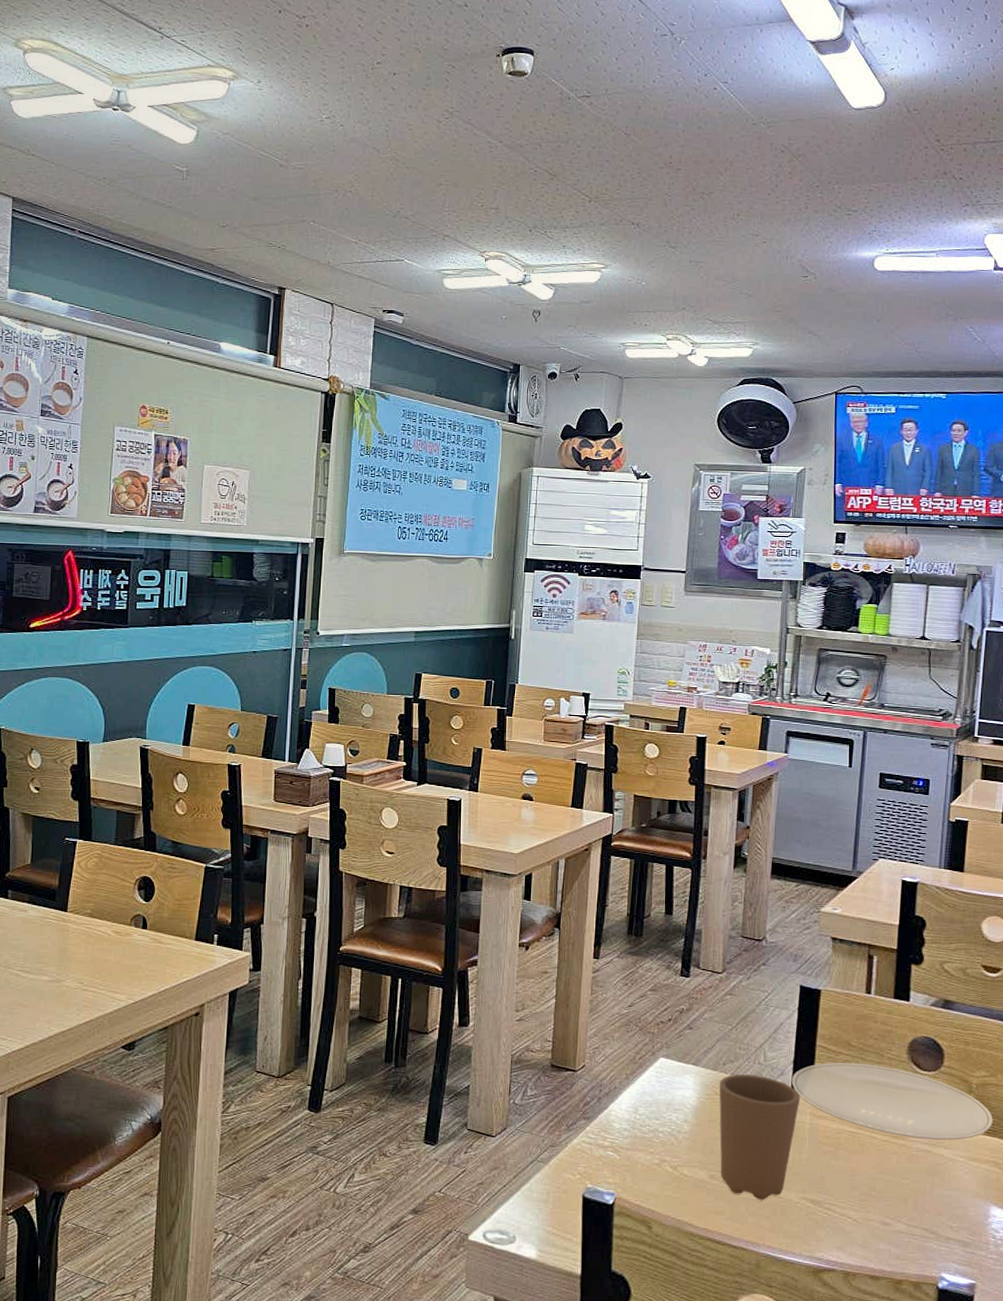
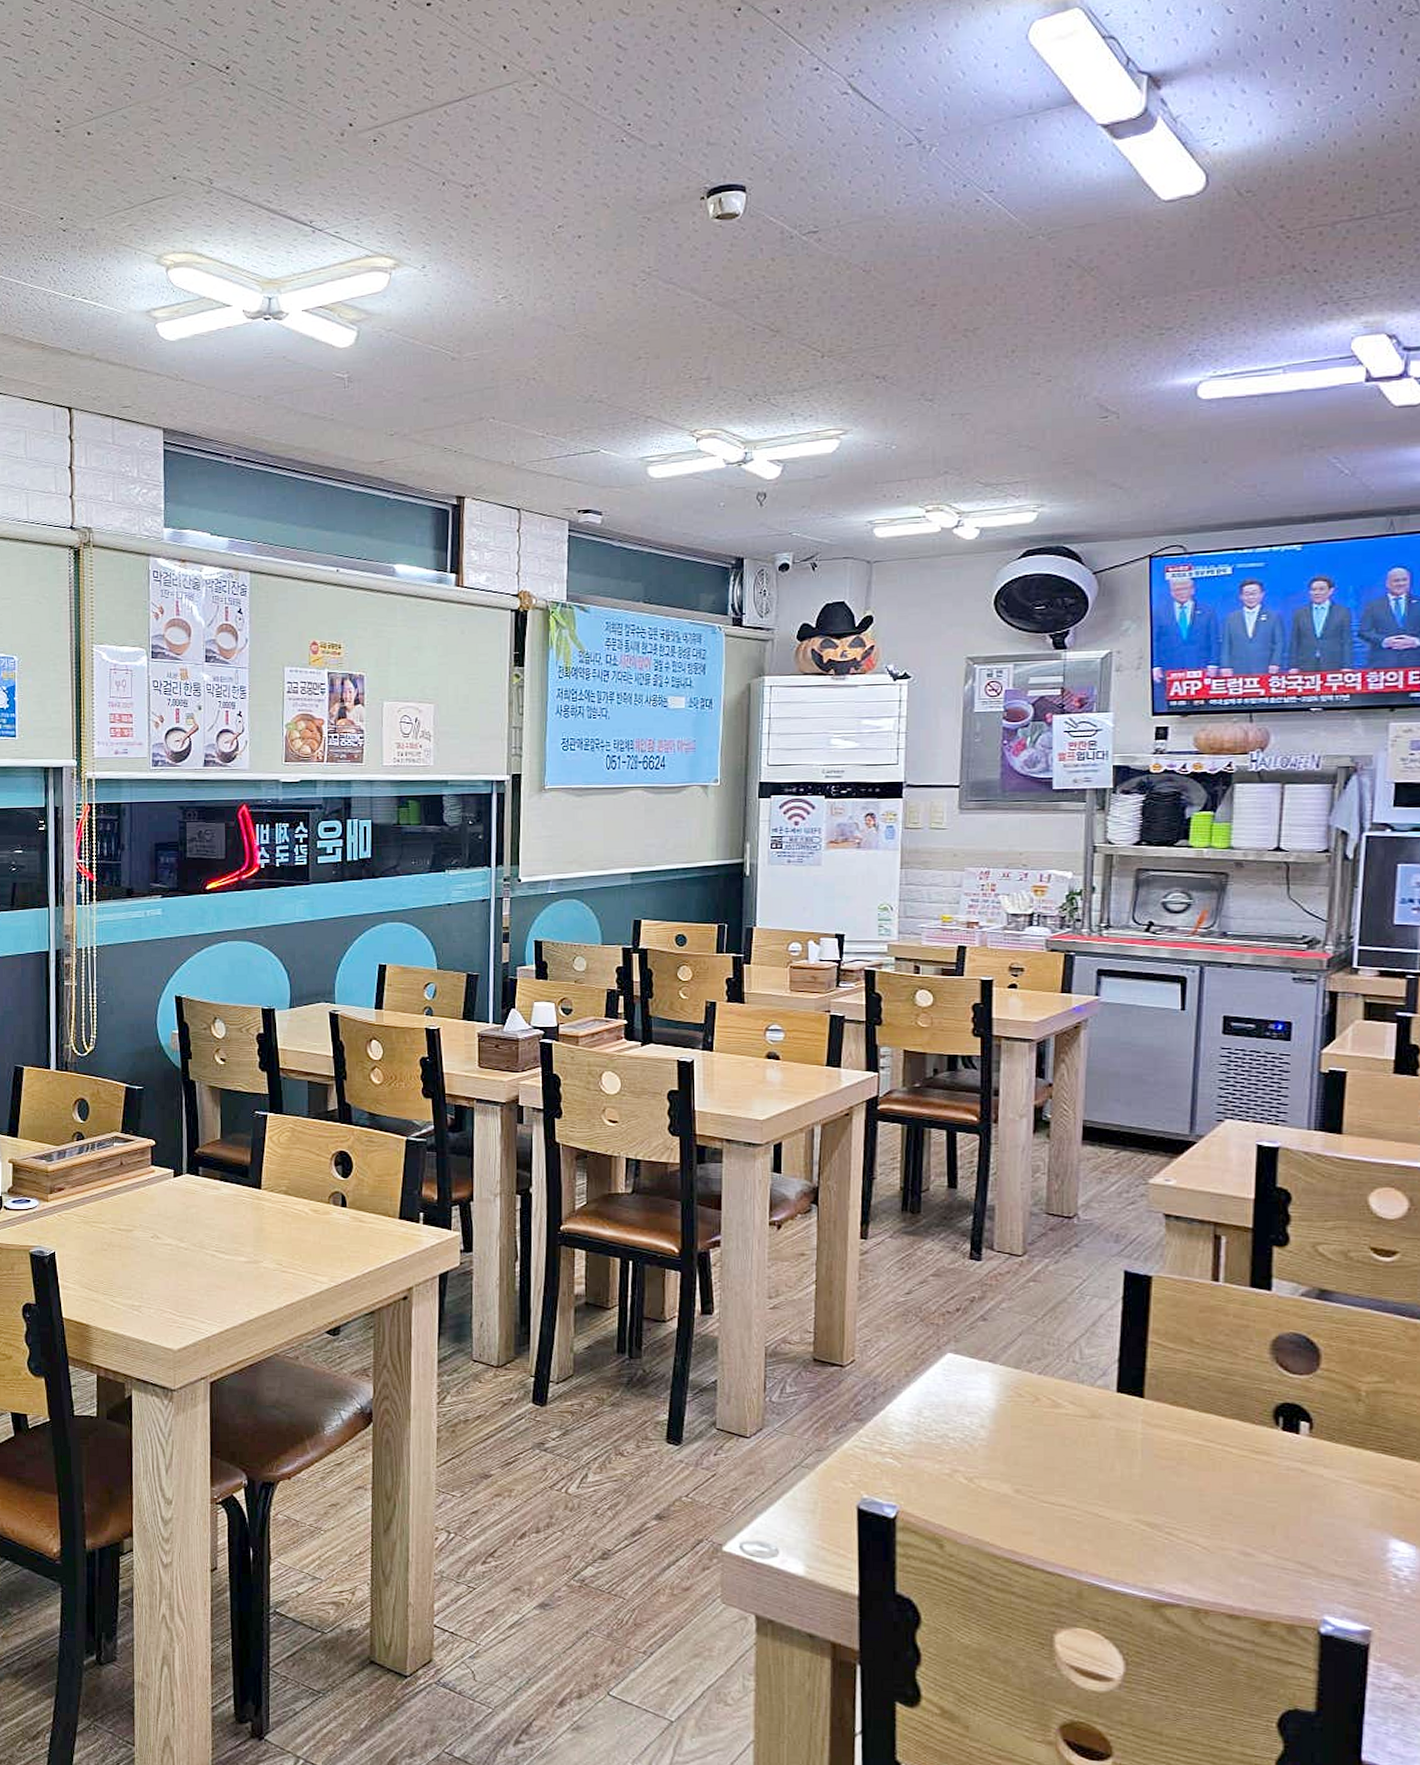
cup: present [719,1075,801,1200] -> none [1023,1374,1129,1520]
plate: present [791,1062,993,1141] -> none [1116,1362,1390,1459]

